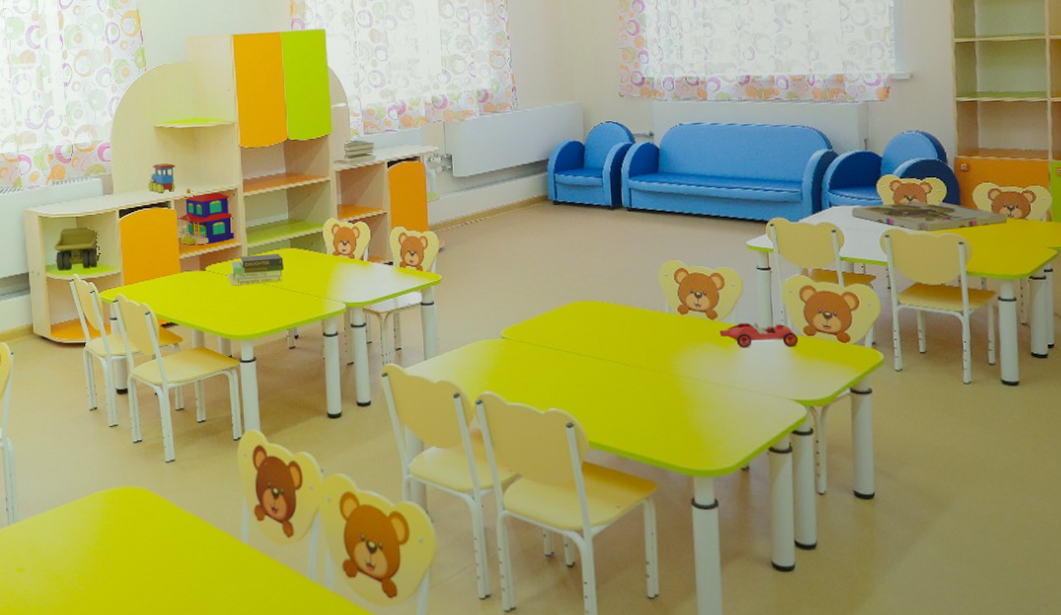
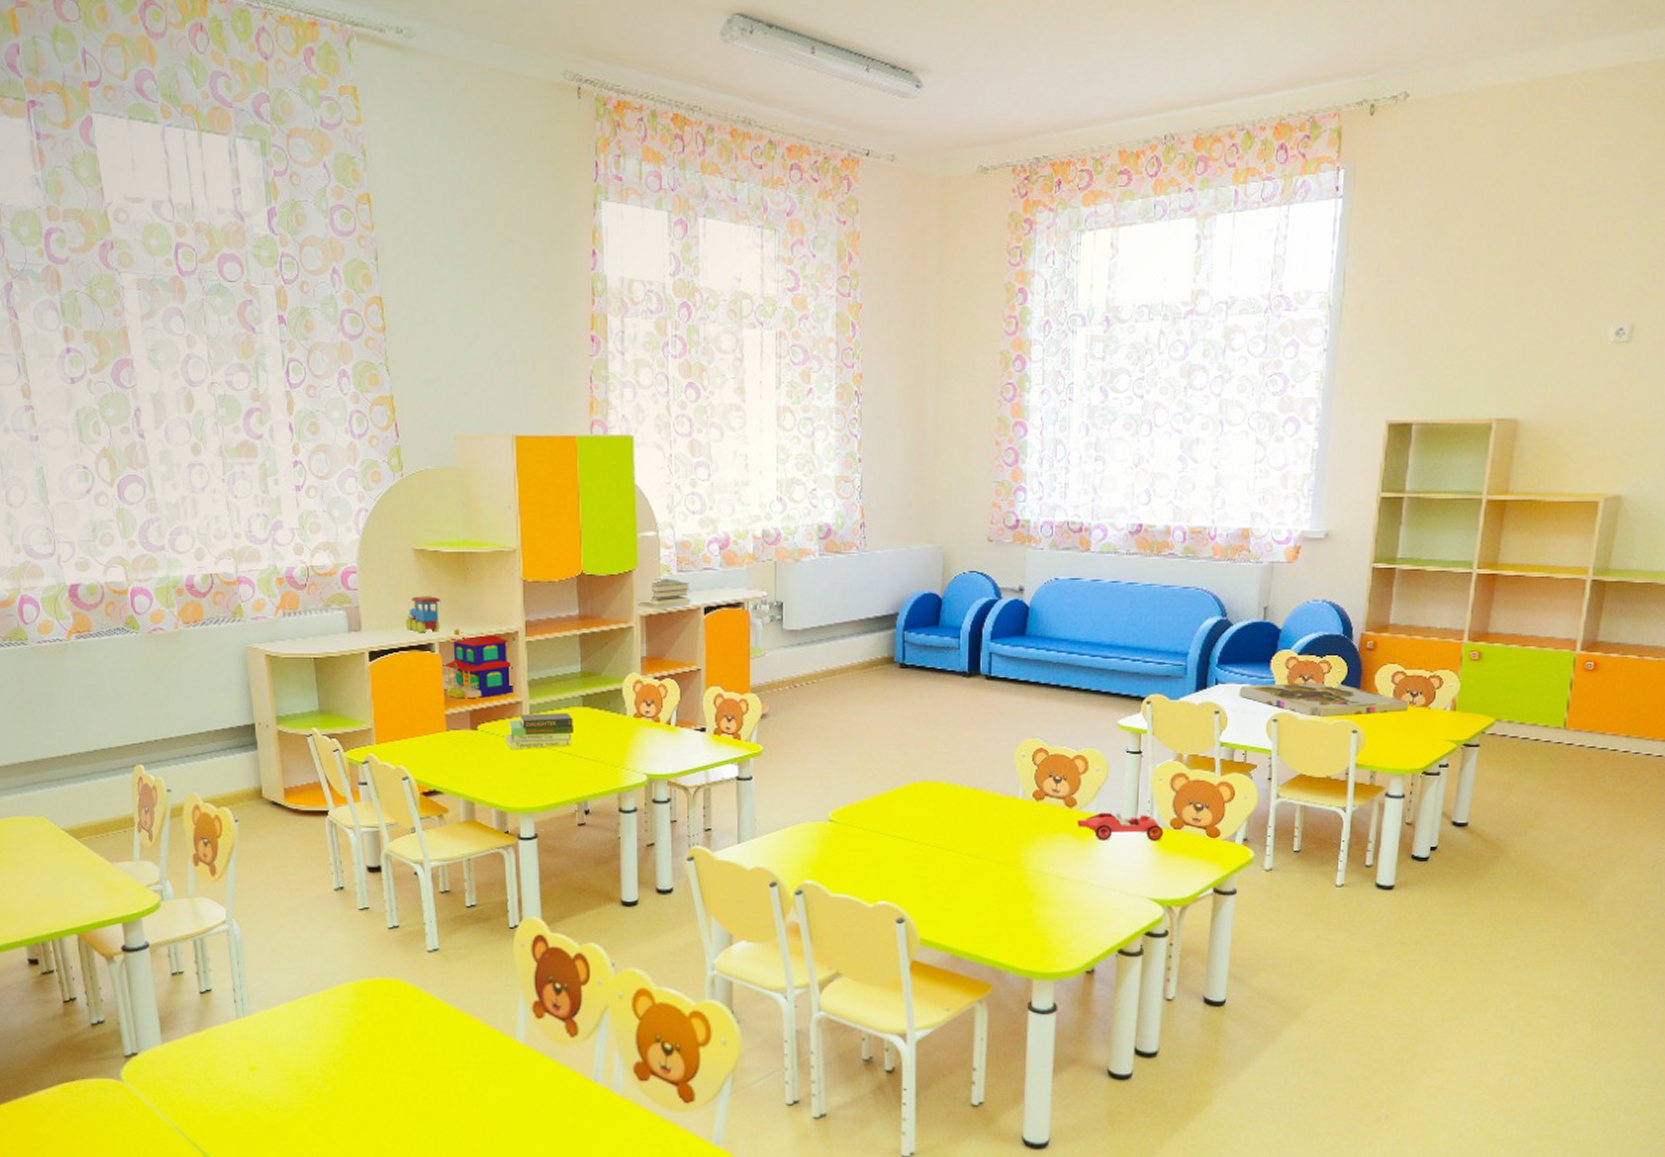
toy truck: present [54,227,100,271] -> none [286,671,345,723]

